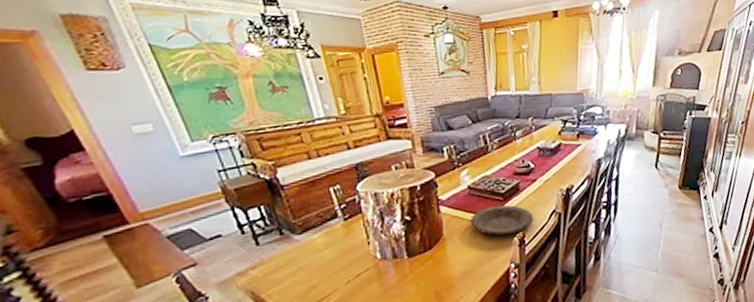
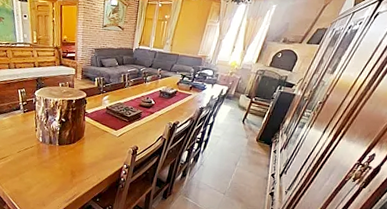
plate: present [469,204,534,235] -> none [102,124,146,145]

